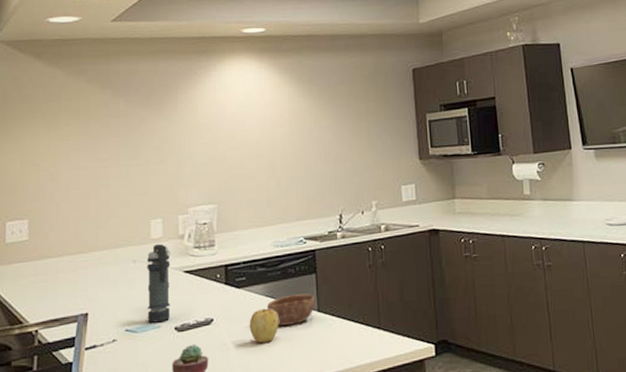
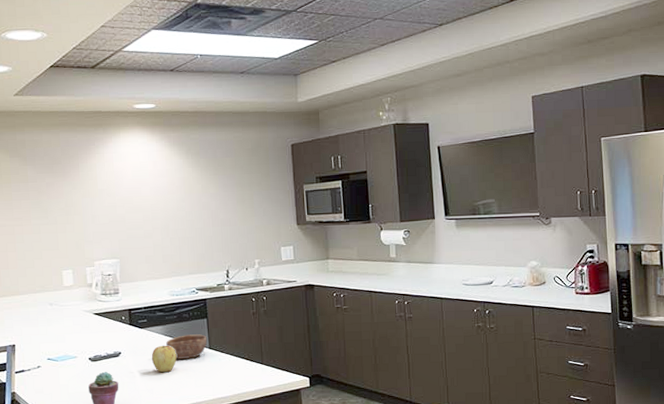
smoke grenade: present [147,244,171,323] -> none [61,291,84,354]

